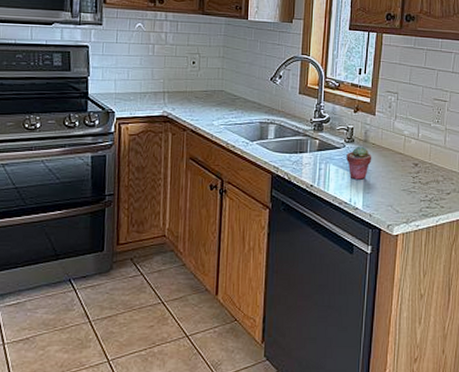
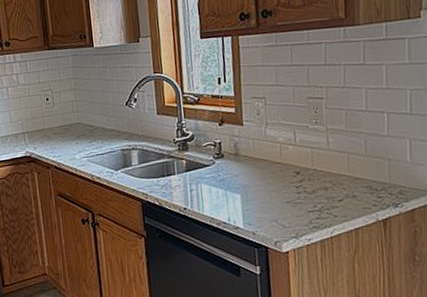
potted succulent: present [346,146,372,180] -> none [217,160,247,197]

